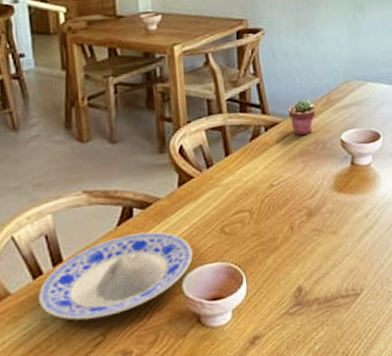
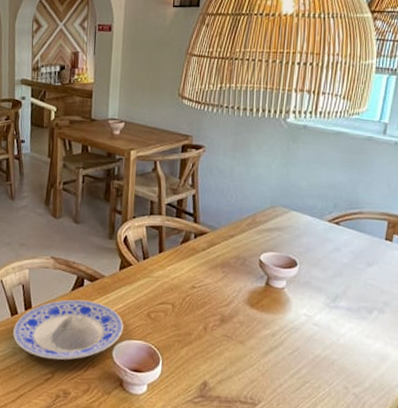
potted succulent: present [289,98,316,136] -> none [217,215,241,249]

